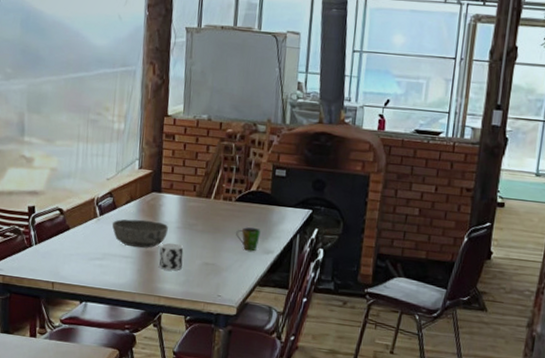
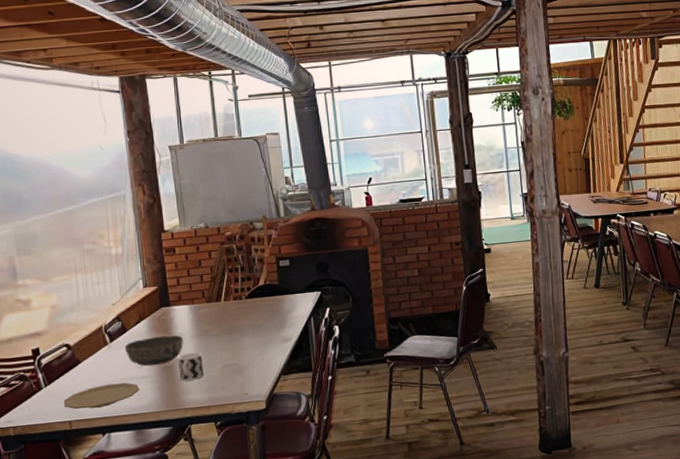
plate: none [49,255,121,277] -> present [63,382,140,410]
cup: present [236,227,261,251] -> none [252,320,276,344]

